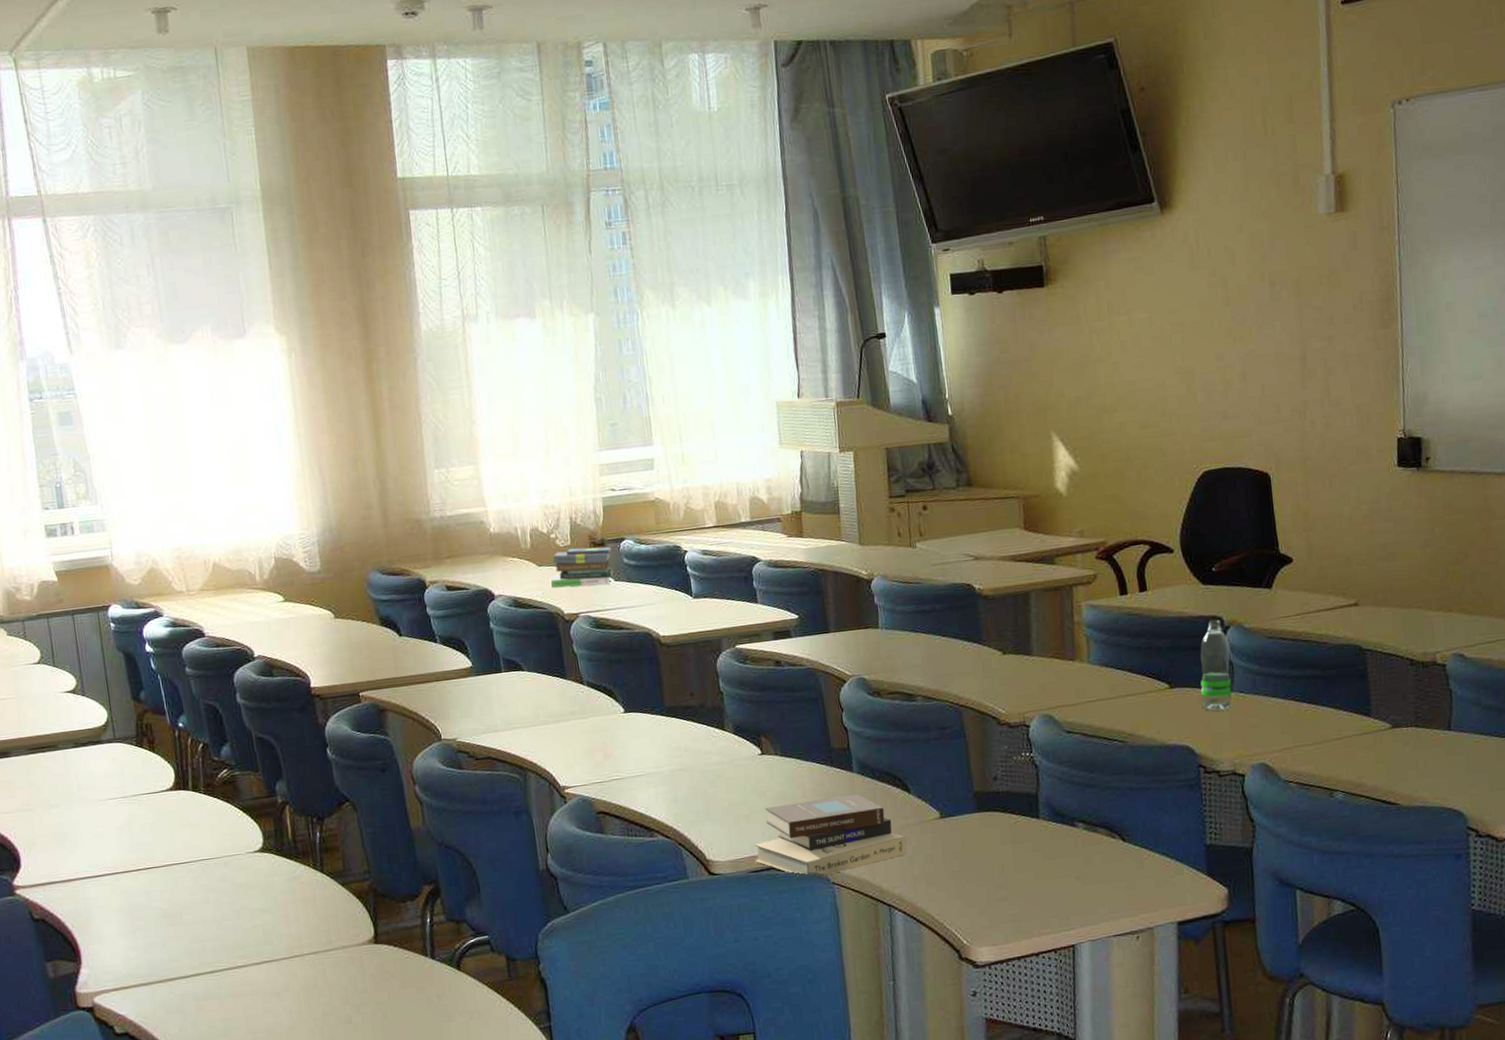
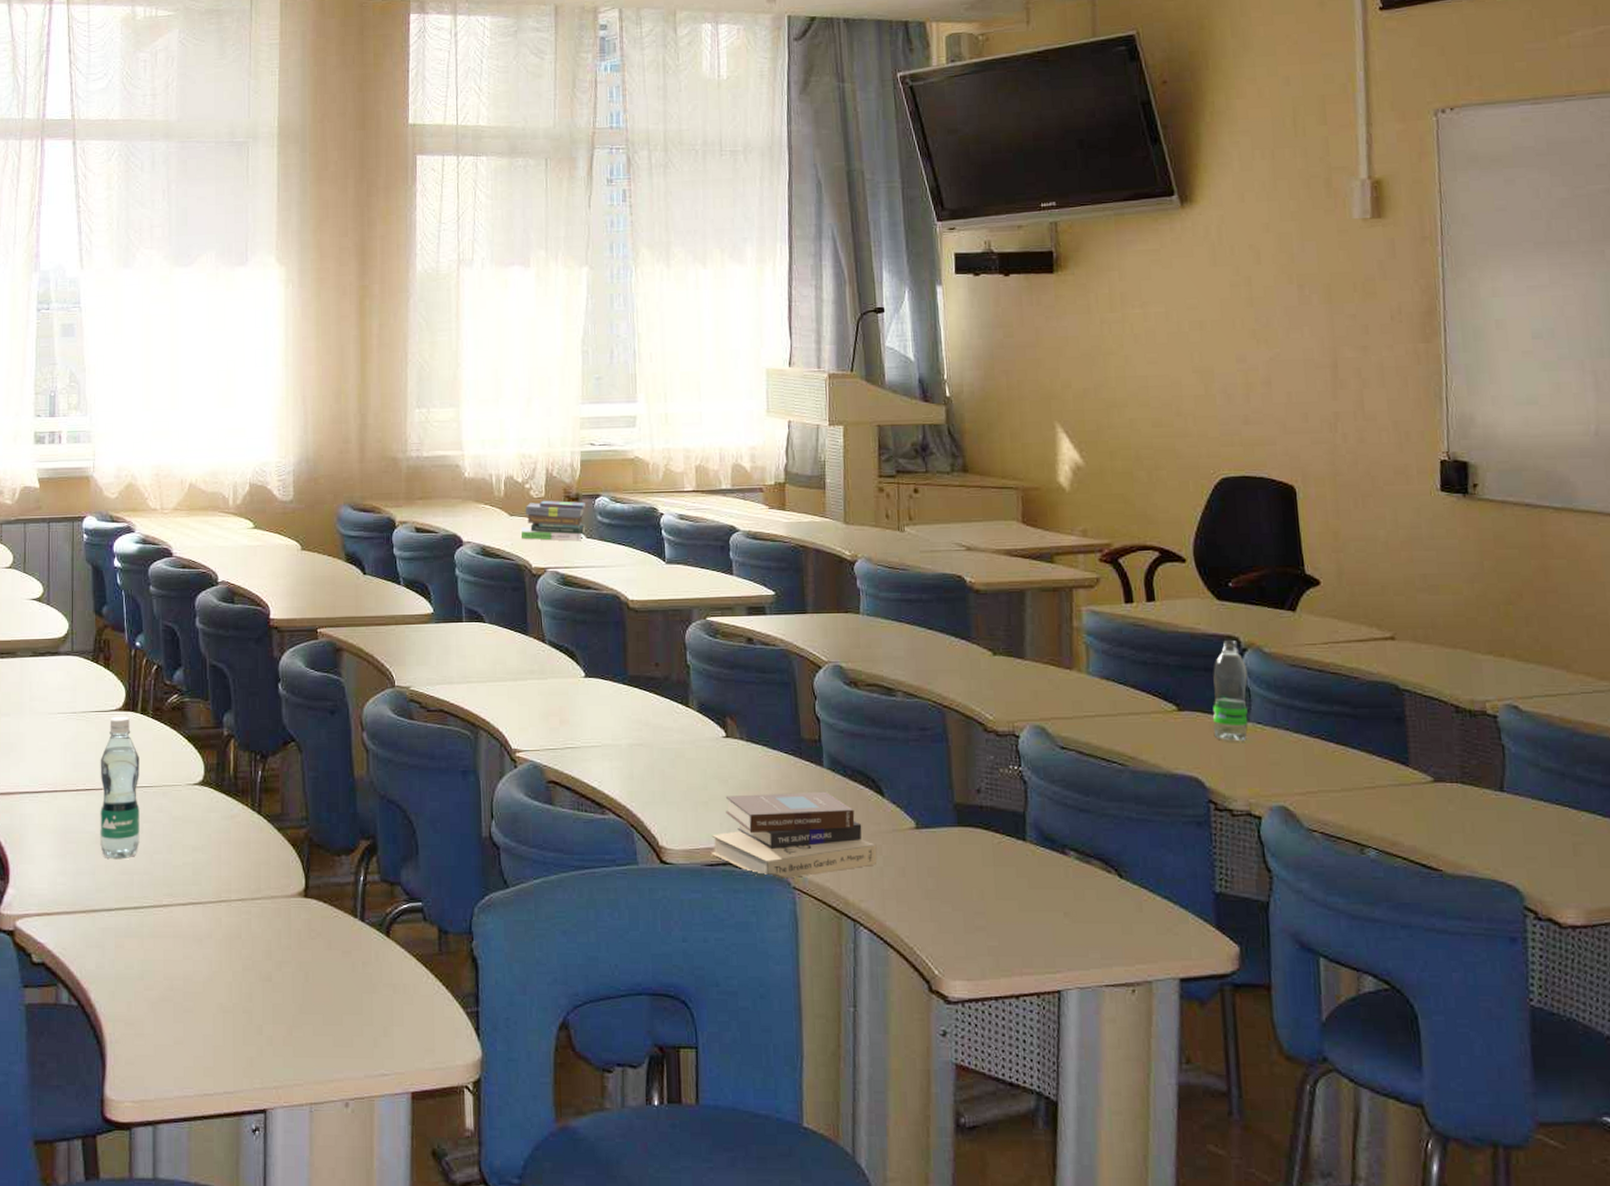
bottle: none [157,795,207,931] -> present [100,716,140,860]

